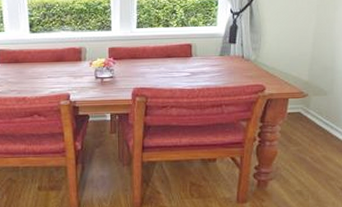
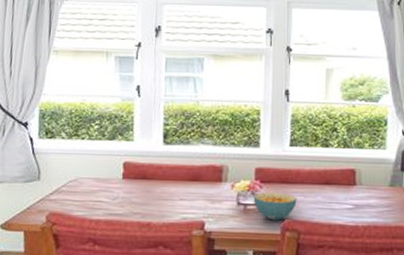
cereal bowl: none [108,67,144,89] -> present [253,192,297,221]

